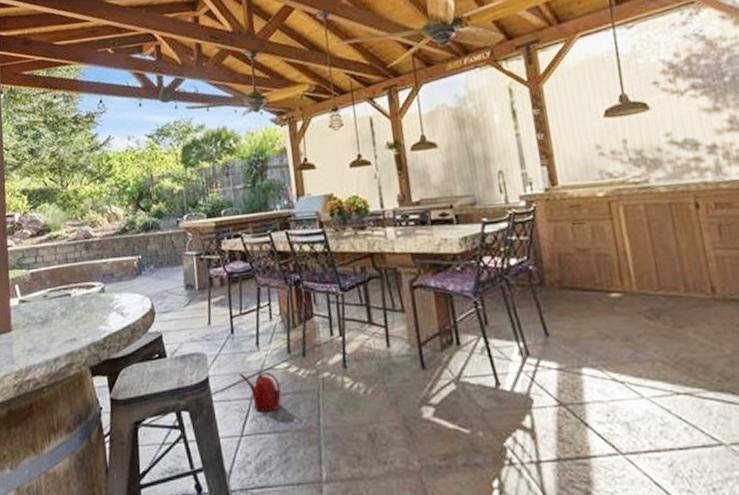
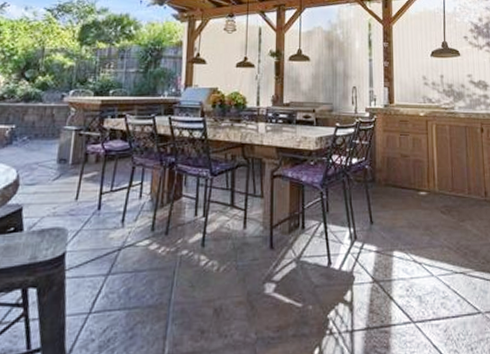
watering can: present [239,372,281,413] -> none [98,249,138,289]

